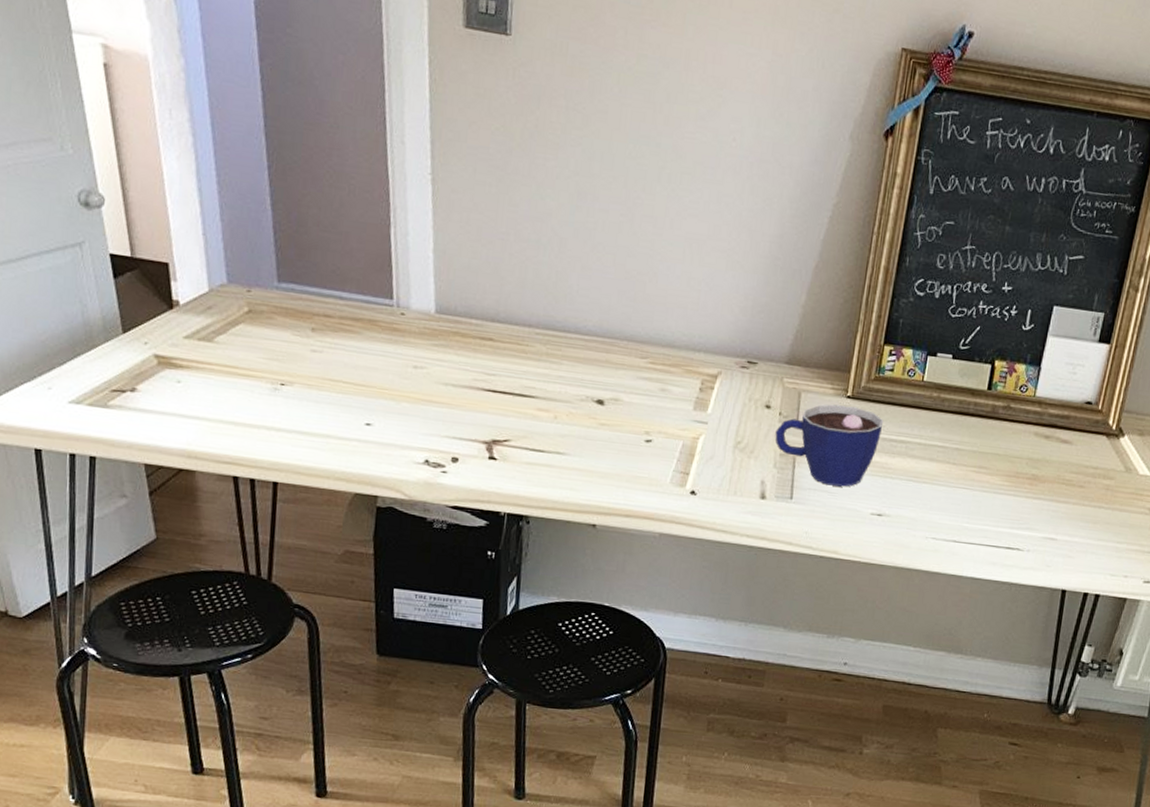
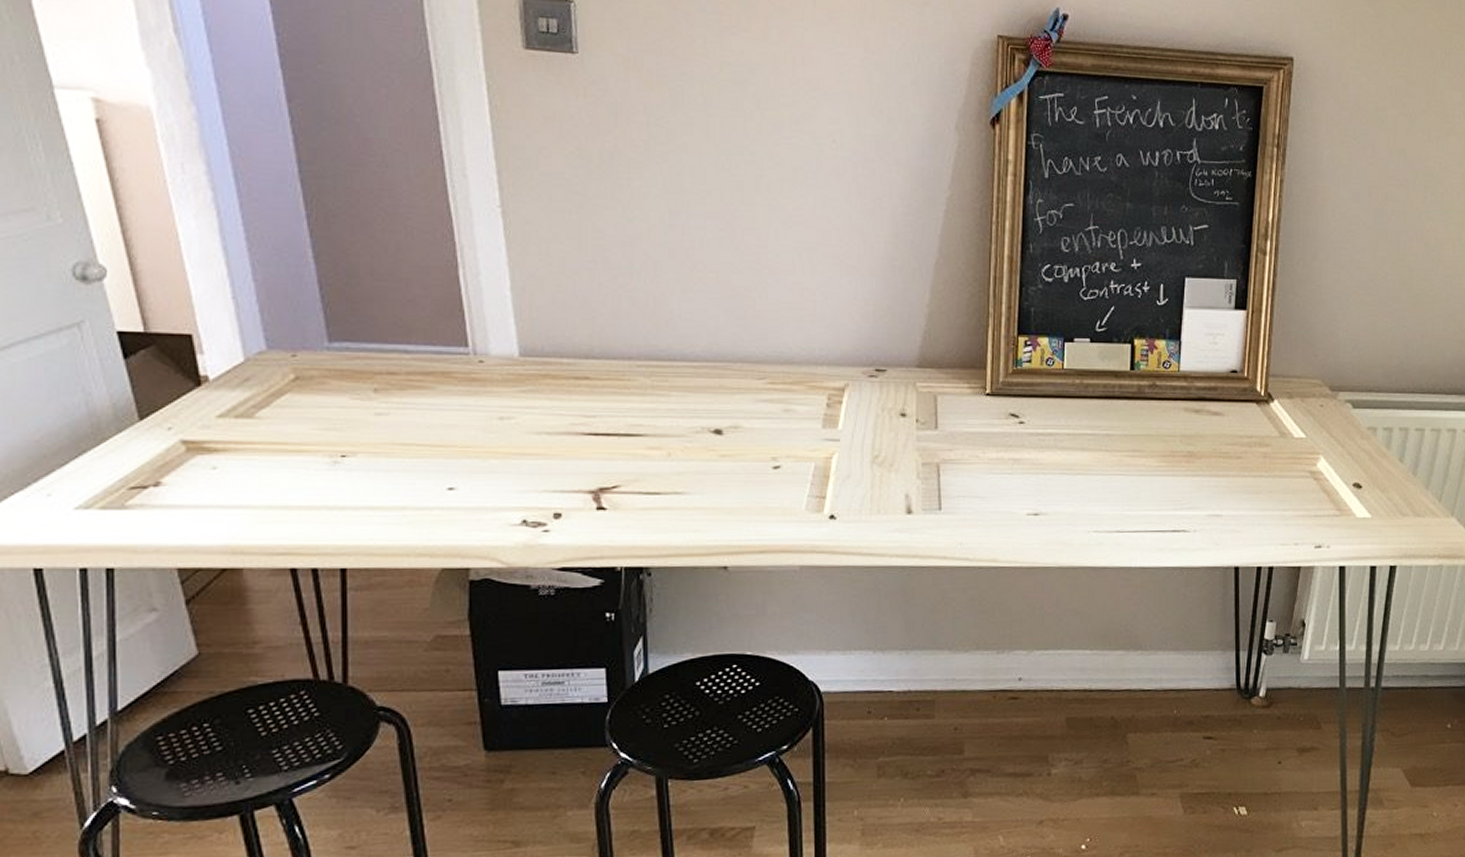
cup: present [775,404,884,487] -> none [914,404,1028,490]

